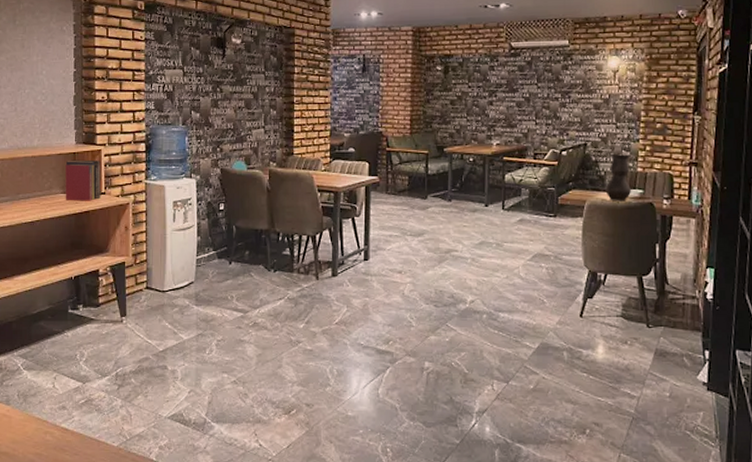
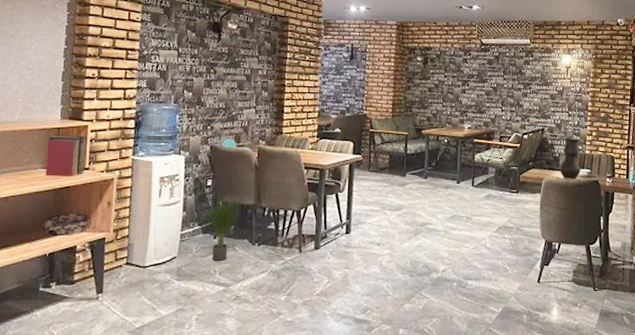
decorative bowl: none [67,238,111,259] -> present [42,214,91,236]
potted plant: none [211,218,253,287] -> present [197,194,240,261]

